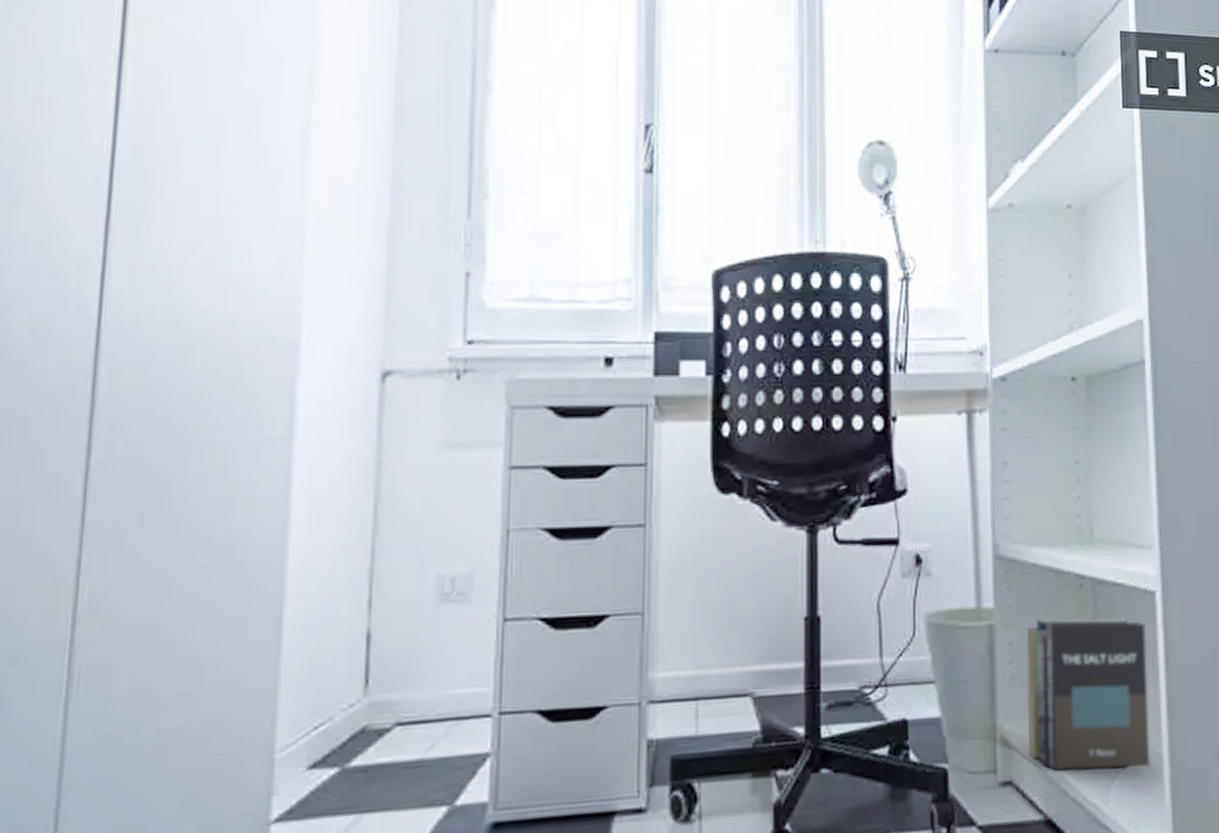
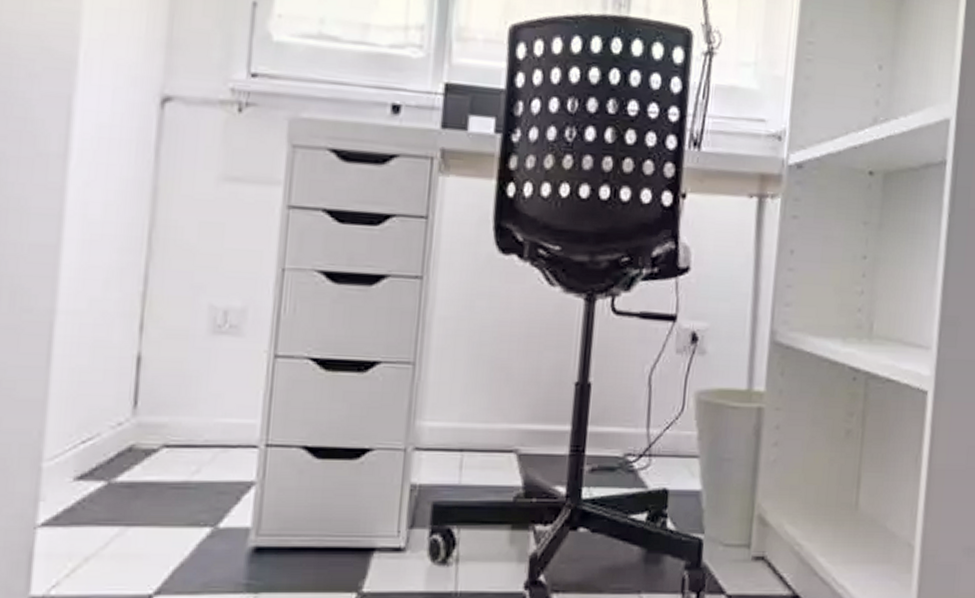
books: present [1026,618,1150,771] -> none [784,406,914,556]

